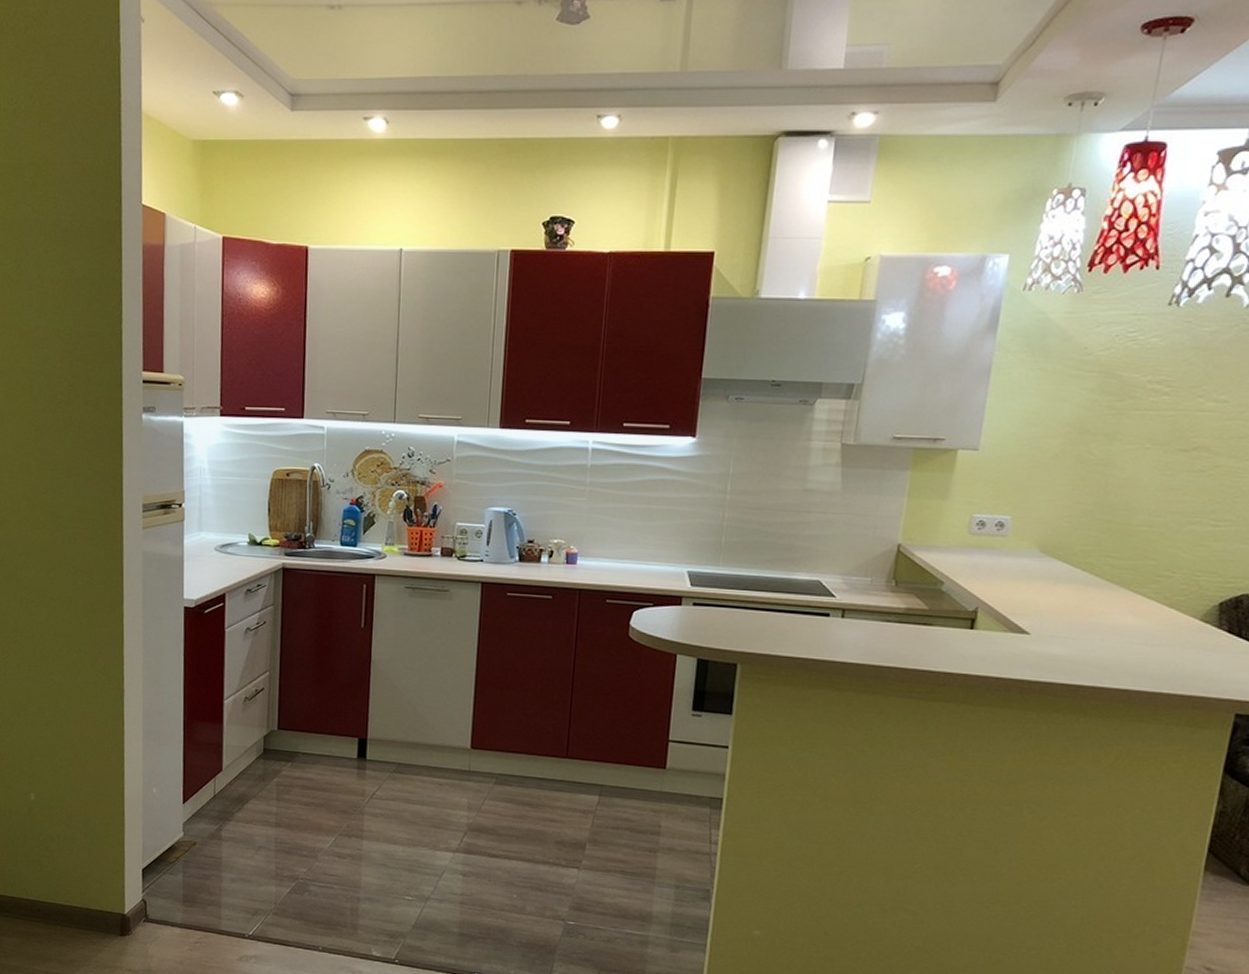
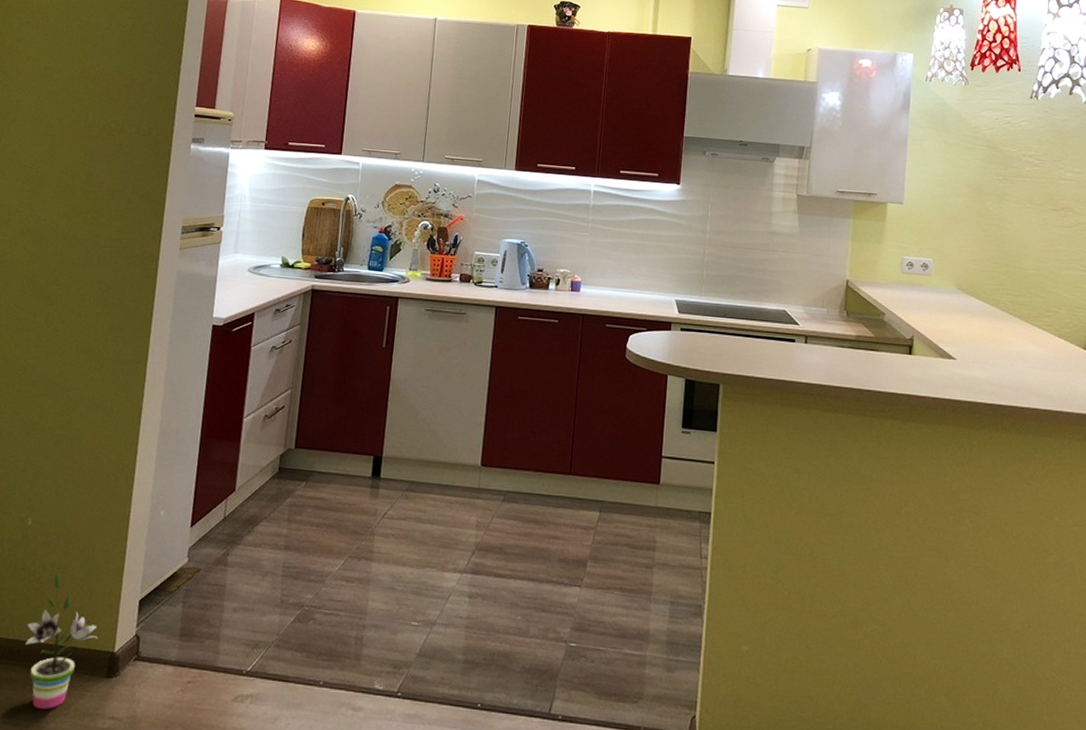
potted plant: none [43,843,109,960] -> present [25,573,99,709]

